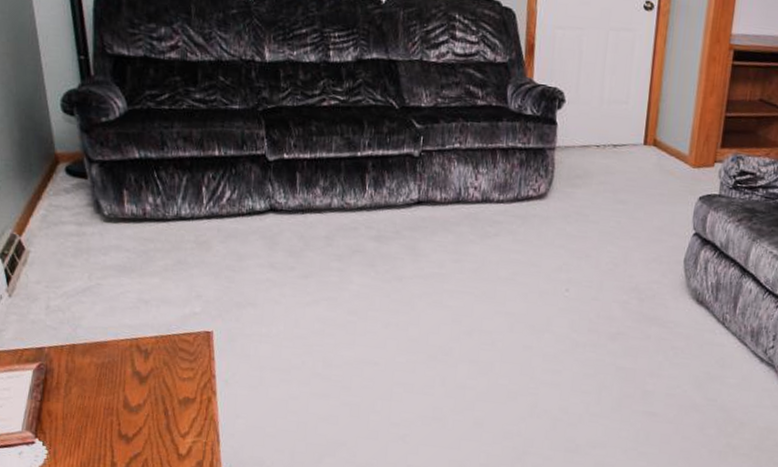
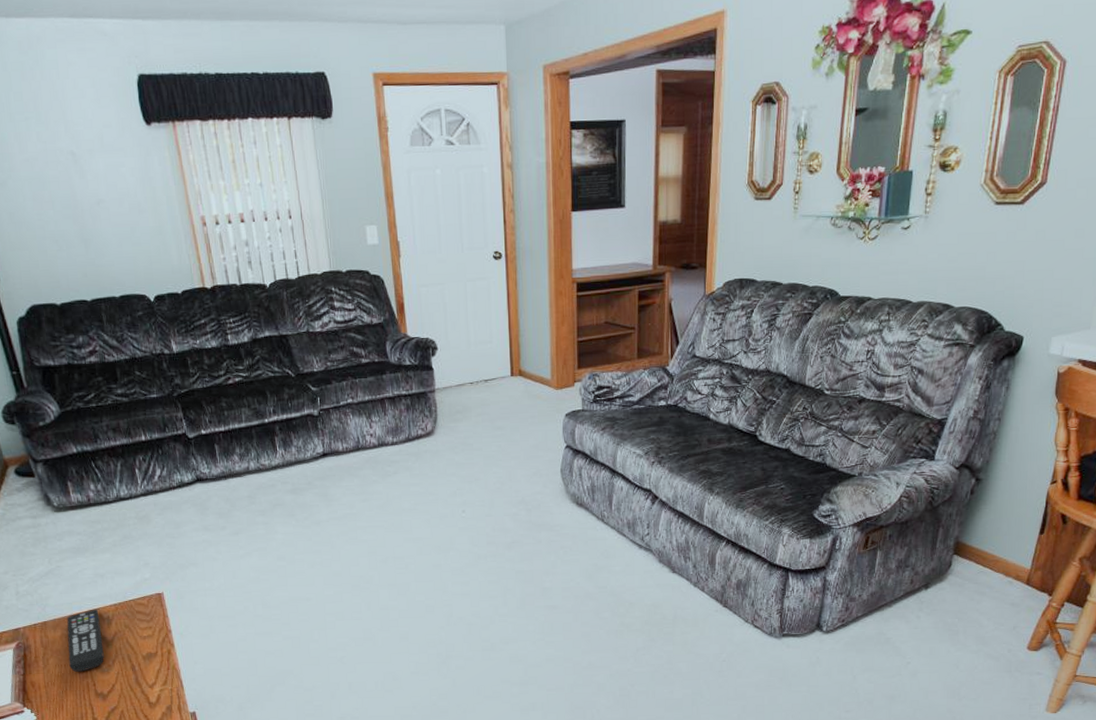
remote control: none [94,338,137,408] -> present [67,609,104,672]

